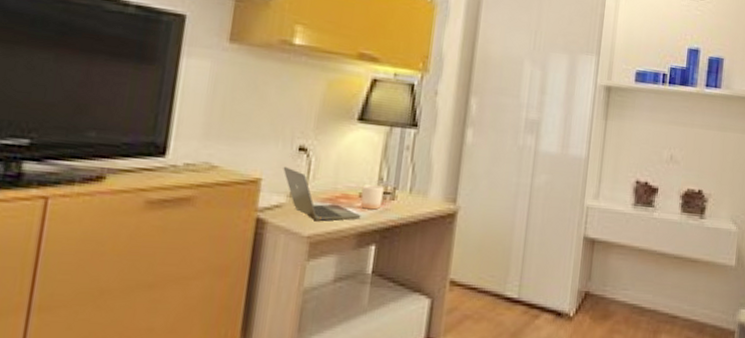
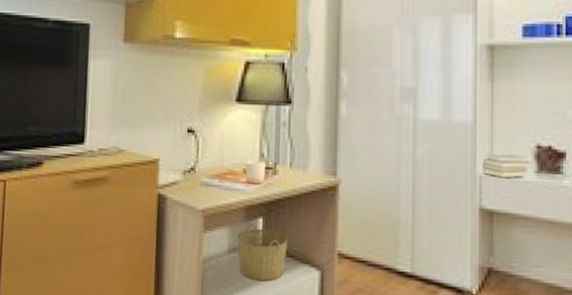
laptop: present [283,166,361,221] -> none [176,147,247,196]
basket: none [344,251,400,312] -> present [237,223,288,282]
books: none [589,186,632,210] -> present [482,153,533,179]

